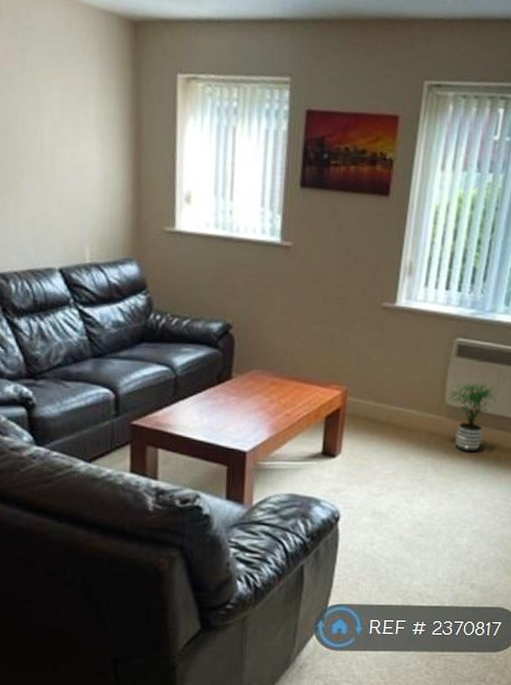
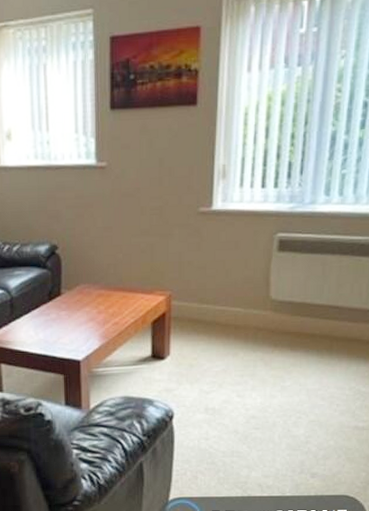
potted plant: present [447,381,498,453] -> none [272,274,325,345]

